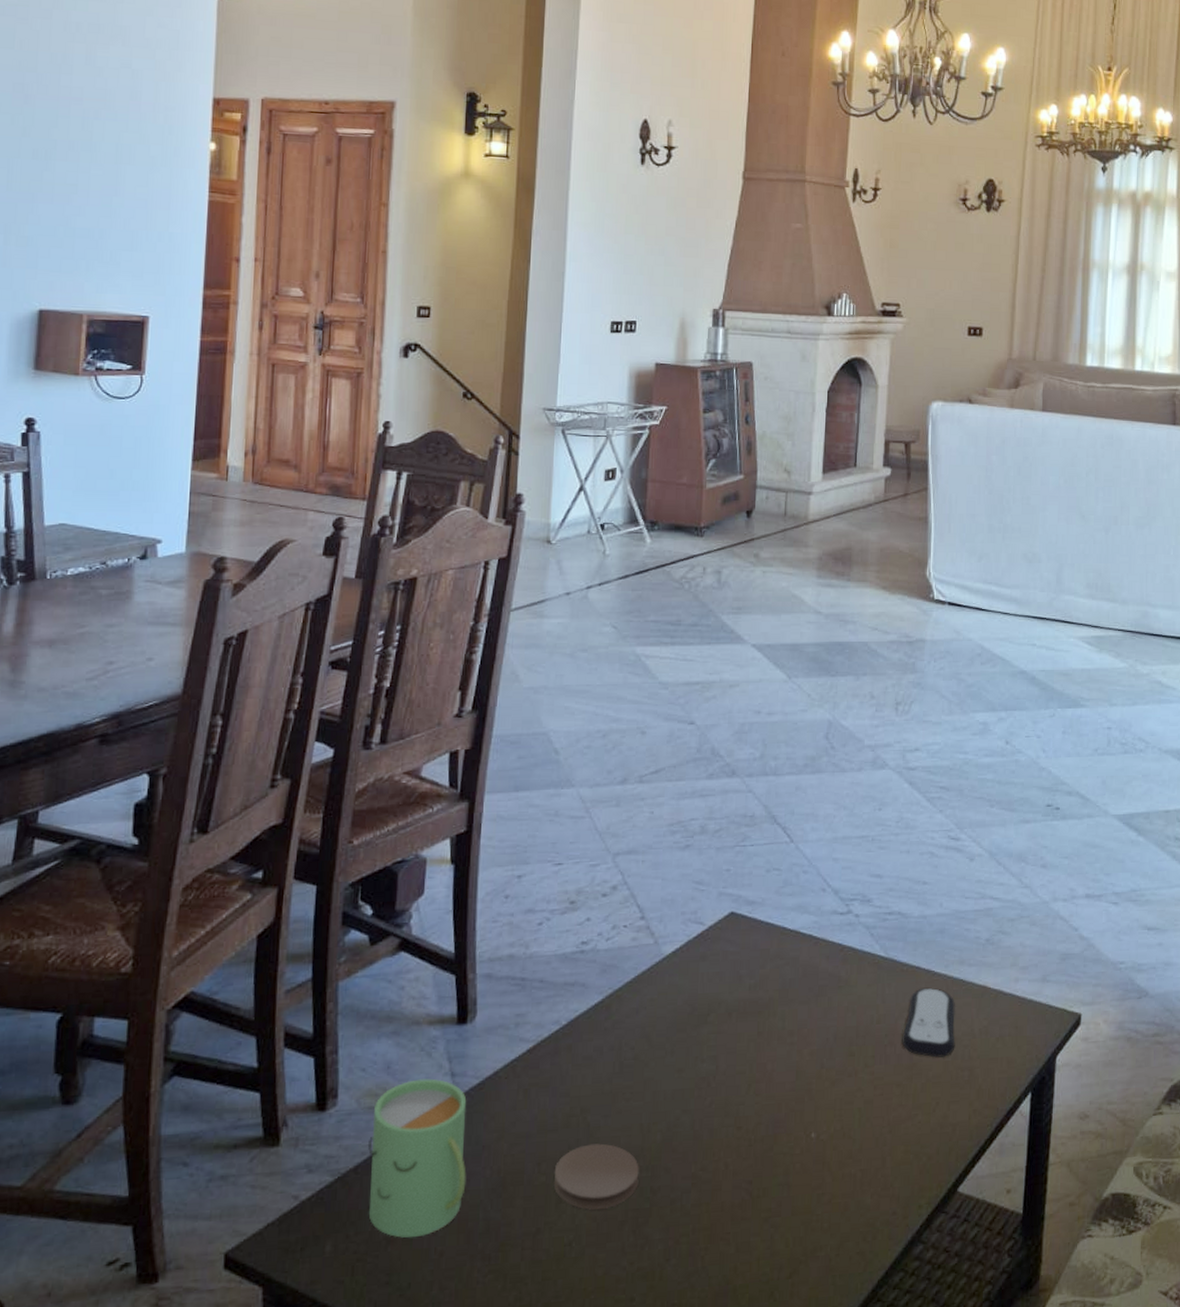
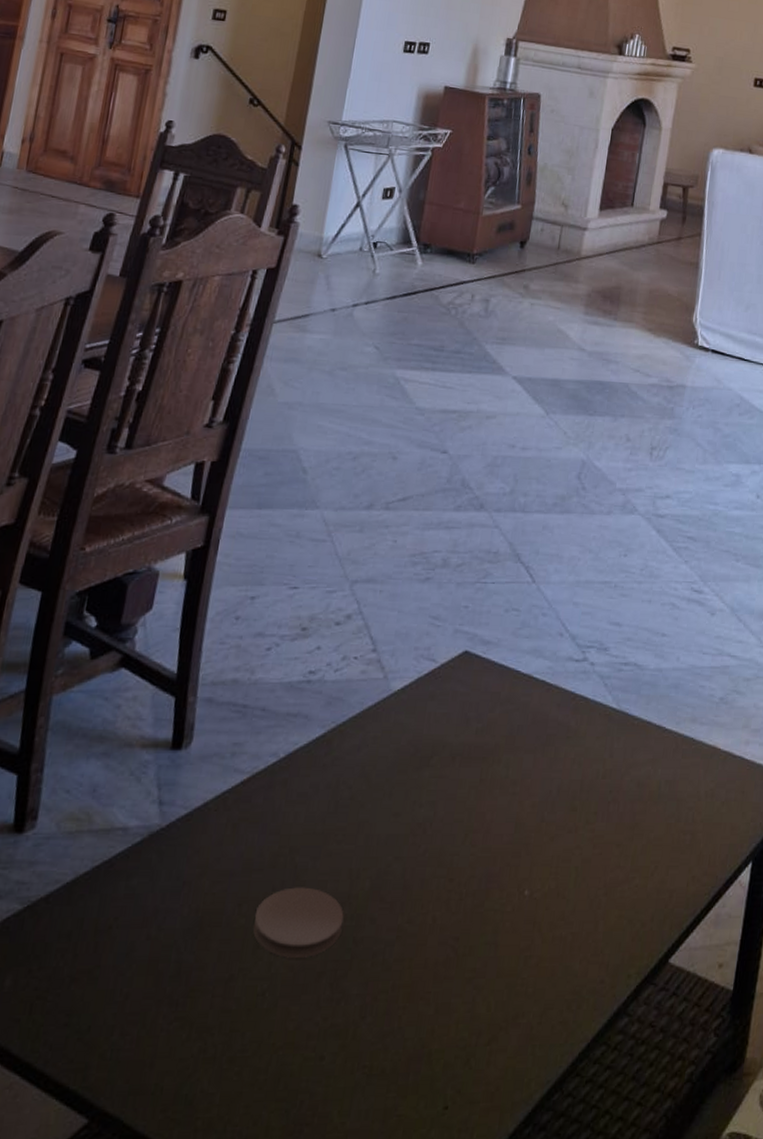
mug: present [367,1078,467,1238] -> none [55,805,172,977]
remote control: present [902,987,955,1058] -> none [625,744,683,819]

